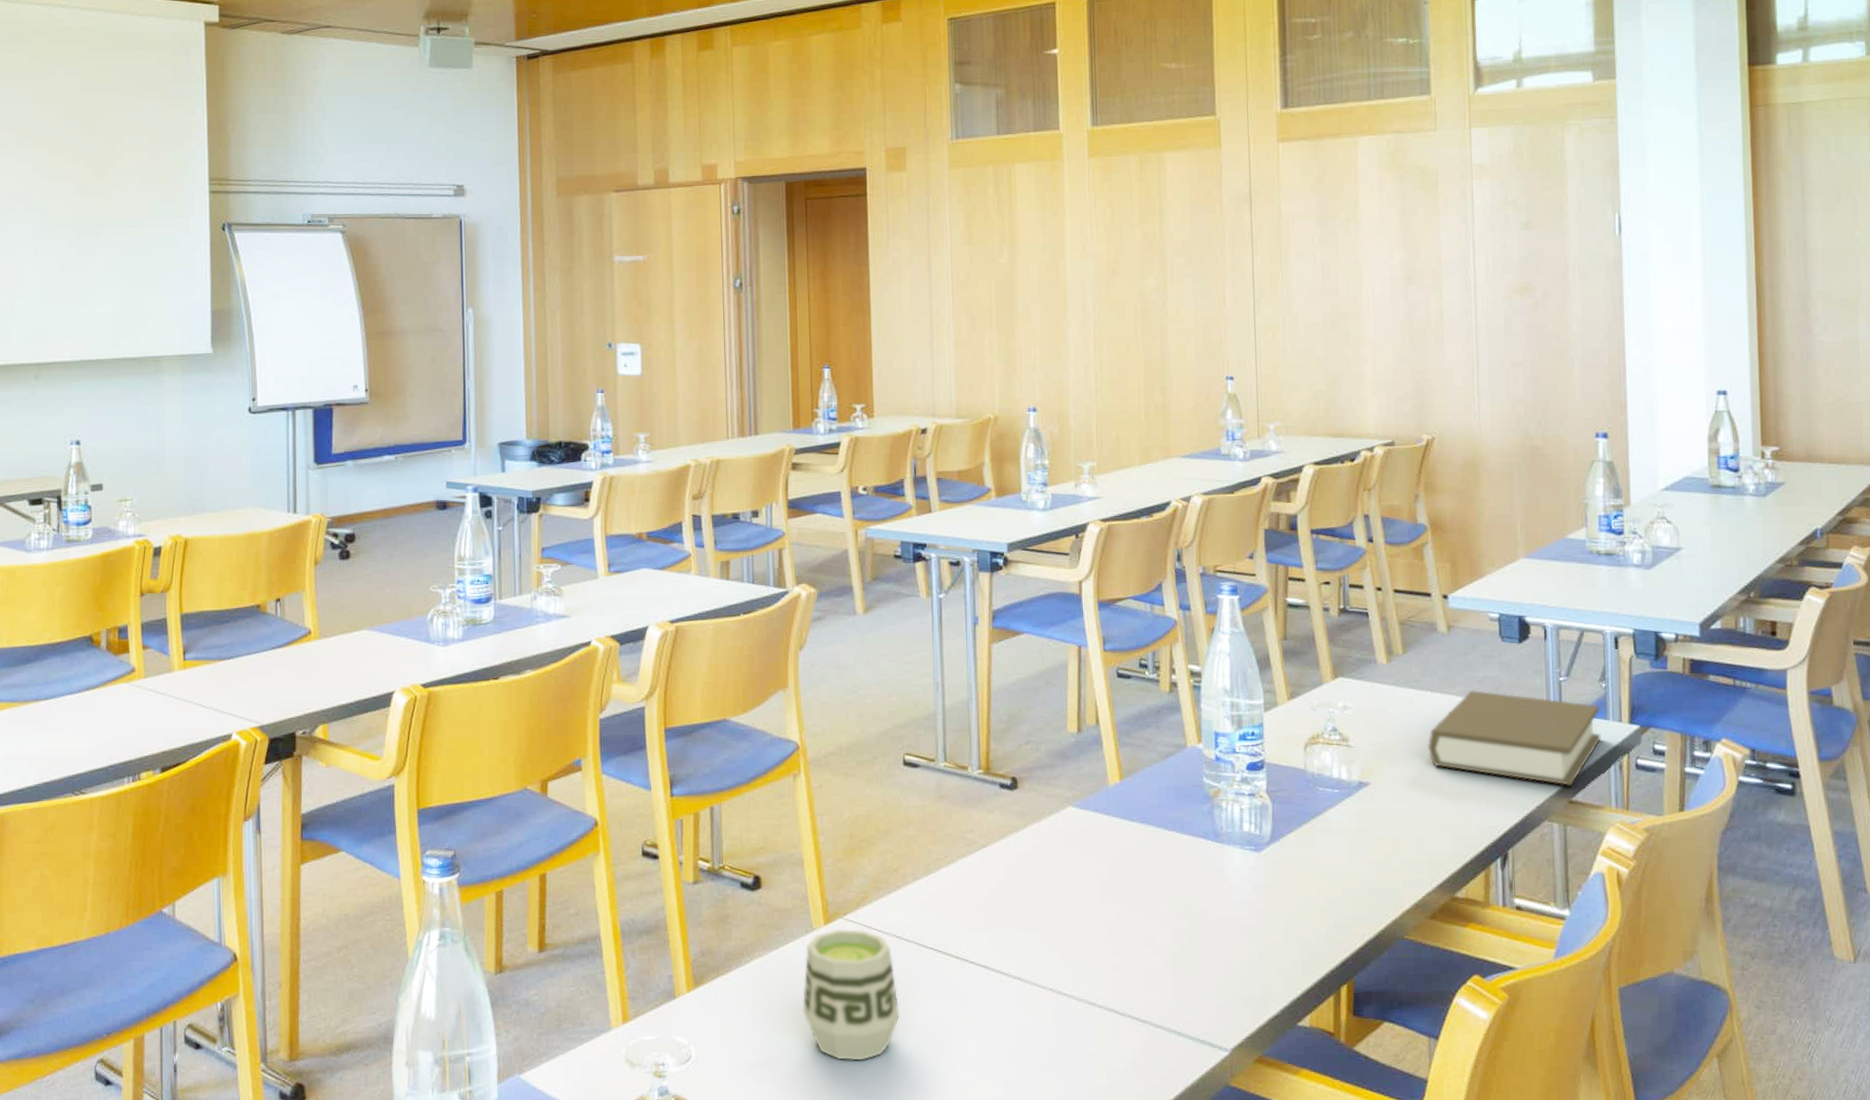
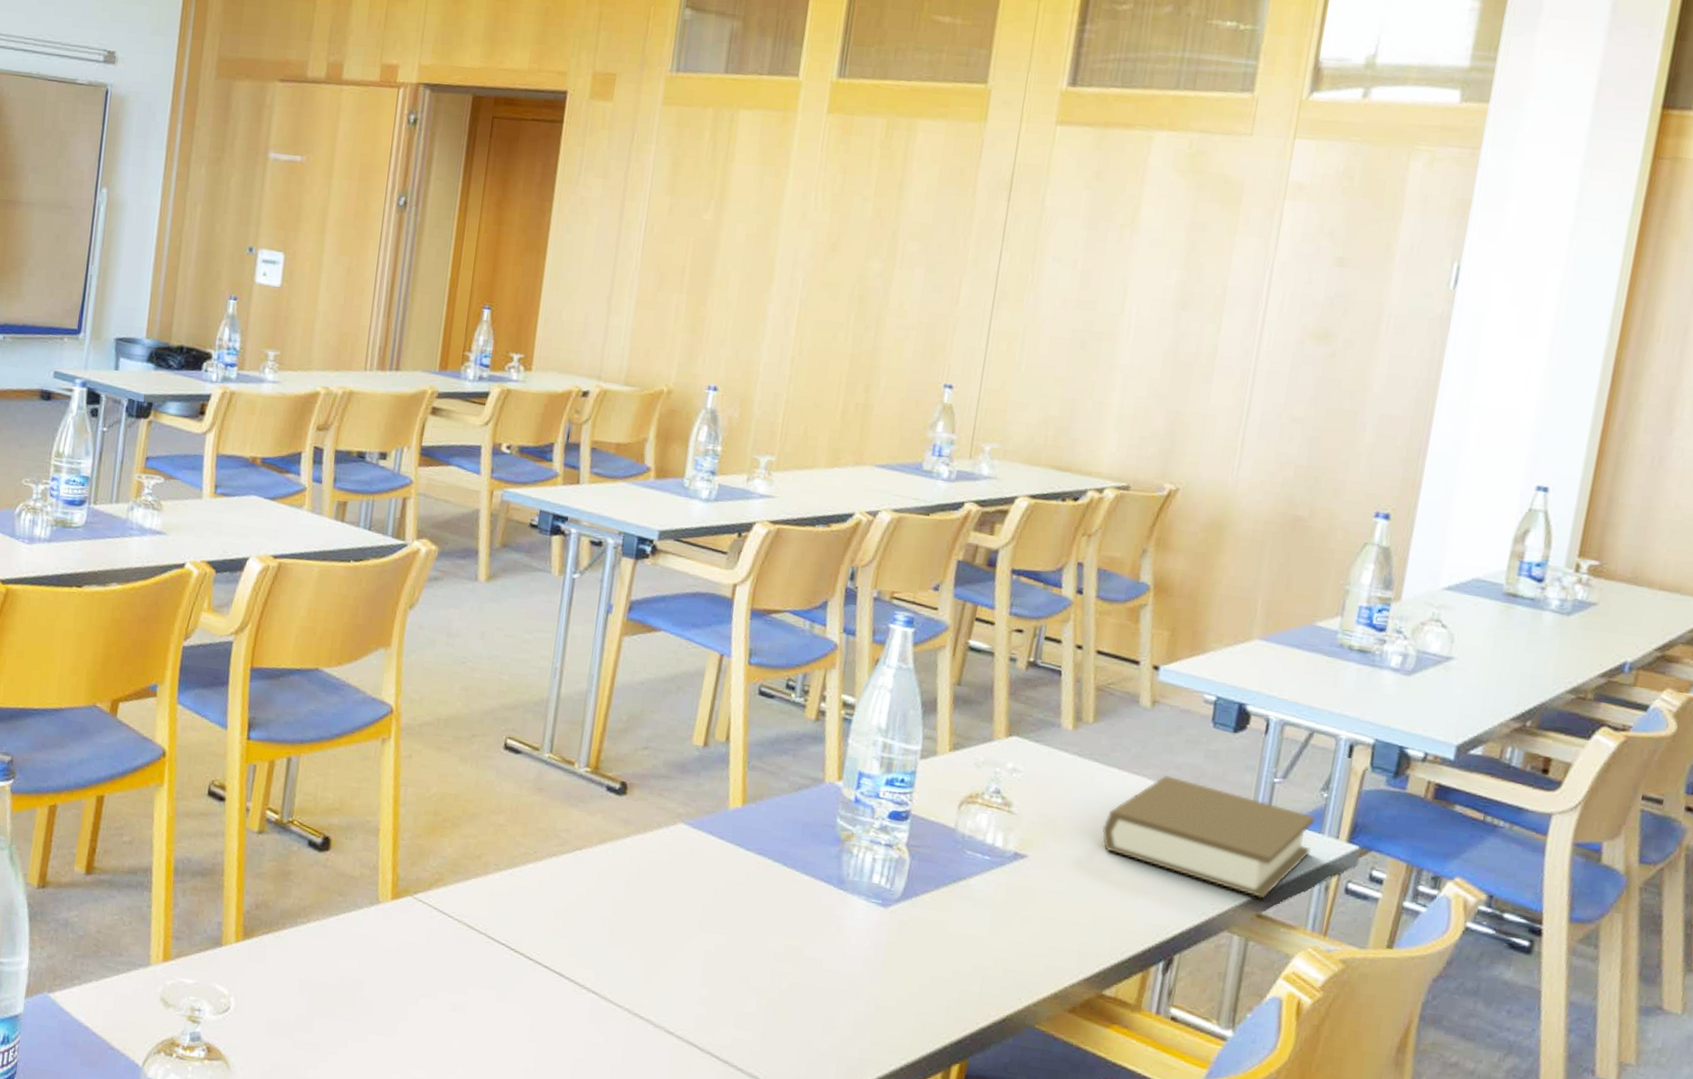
cup: present [802,928,900,1061] -> none [354,906,460,1045]

